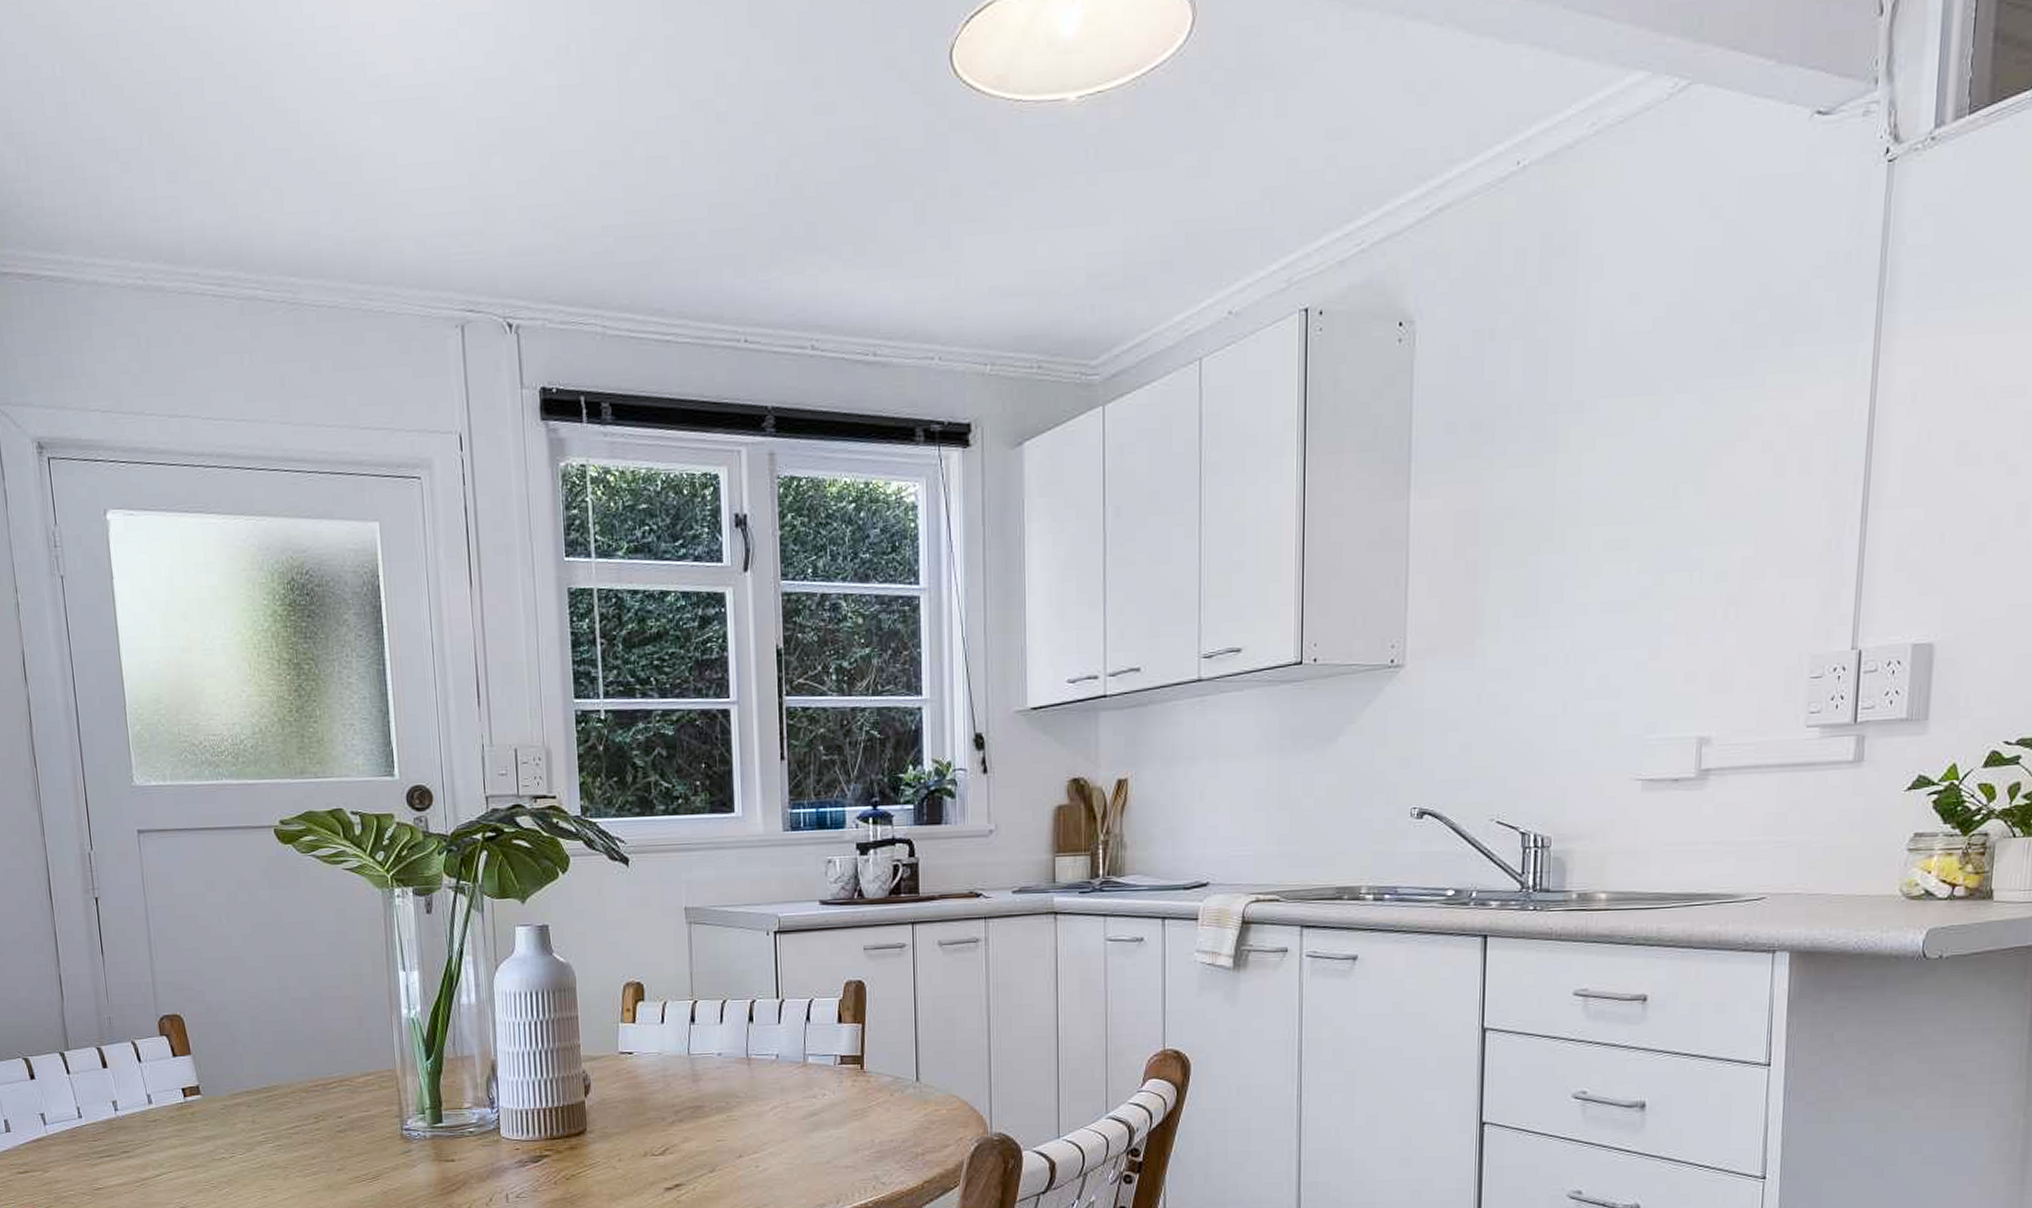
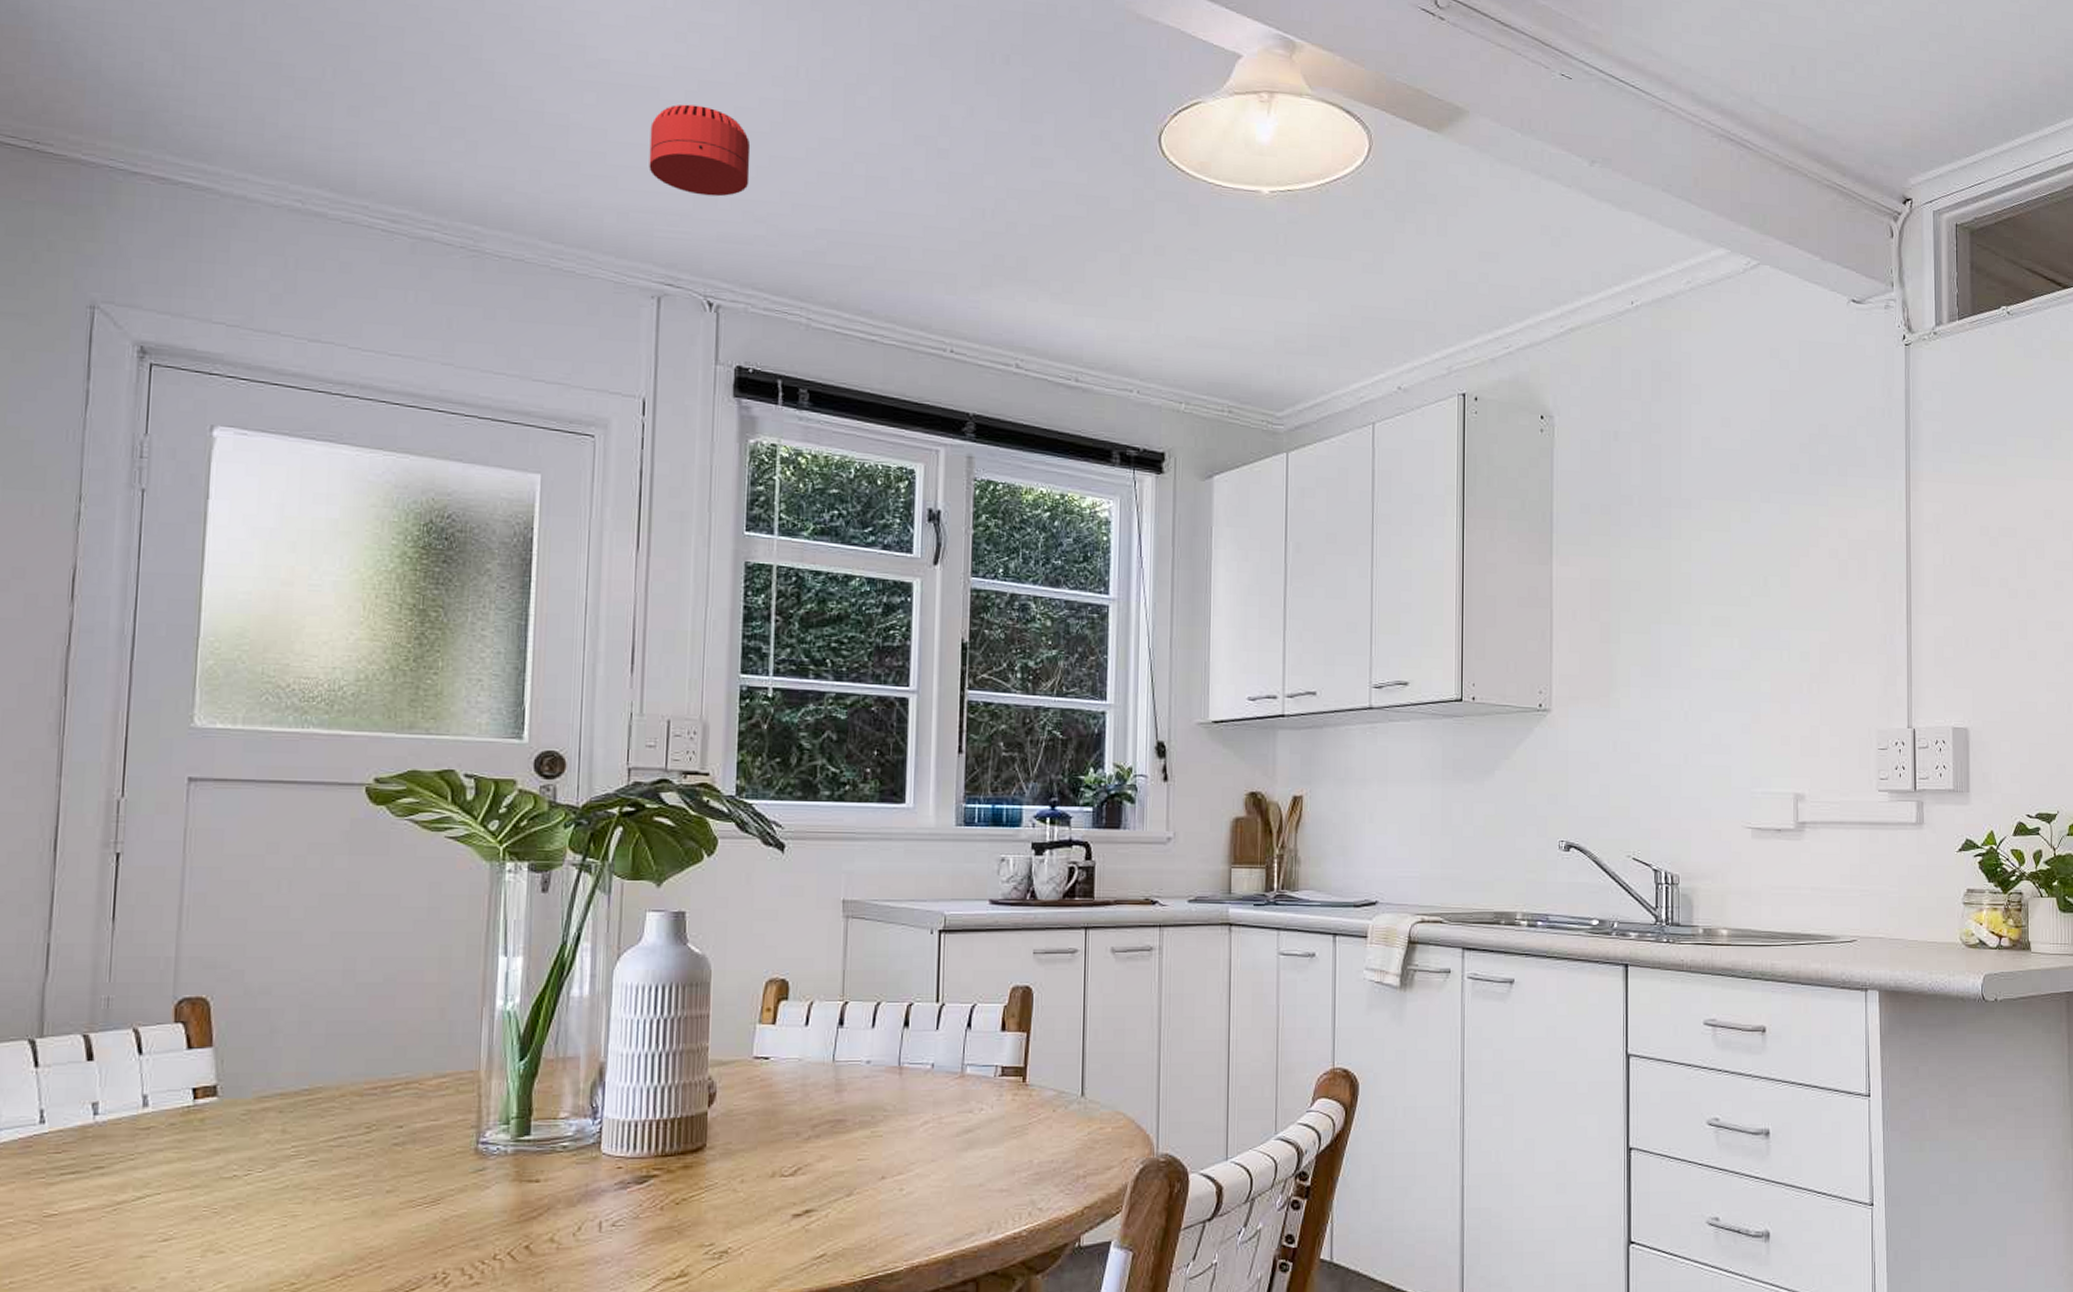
smoke detector: none [435,108,534,209] -> present [649,104,751,197]

